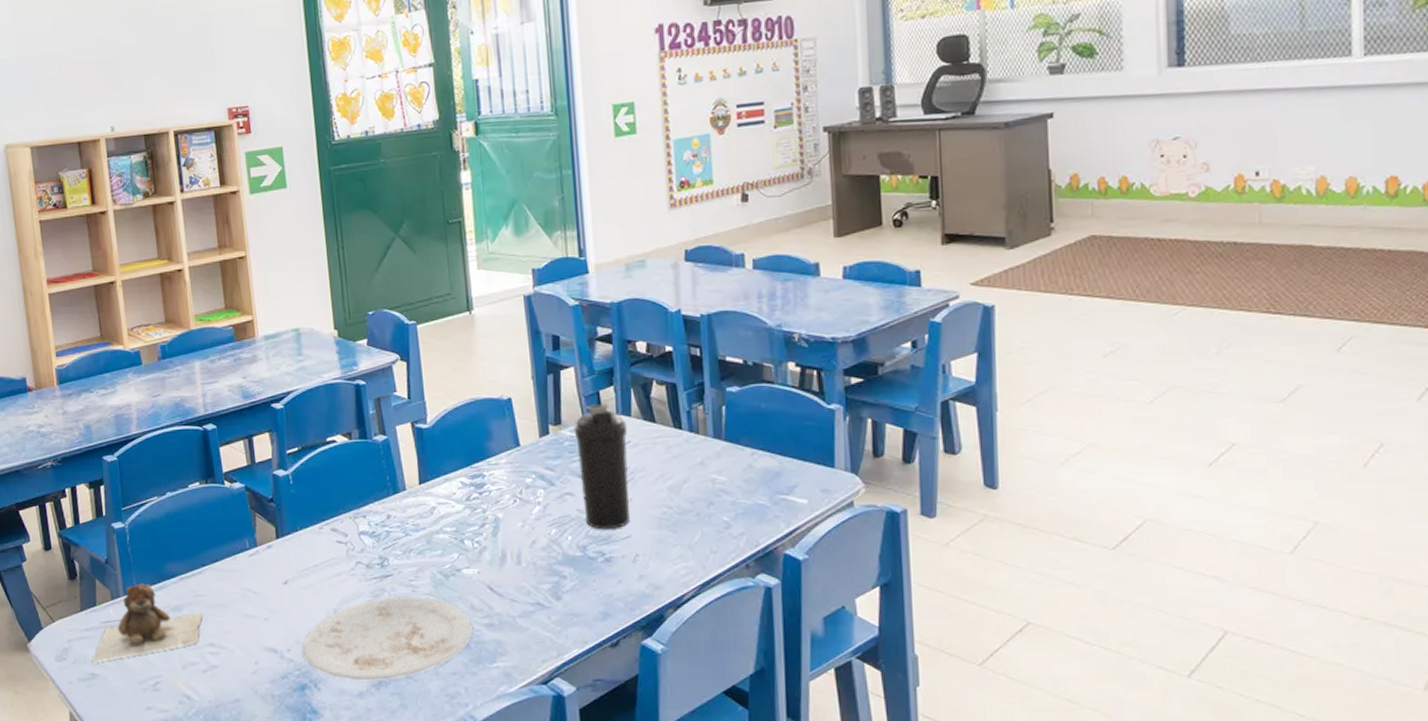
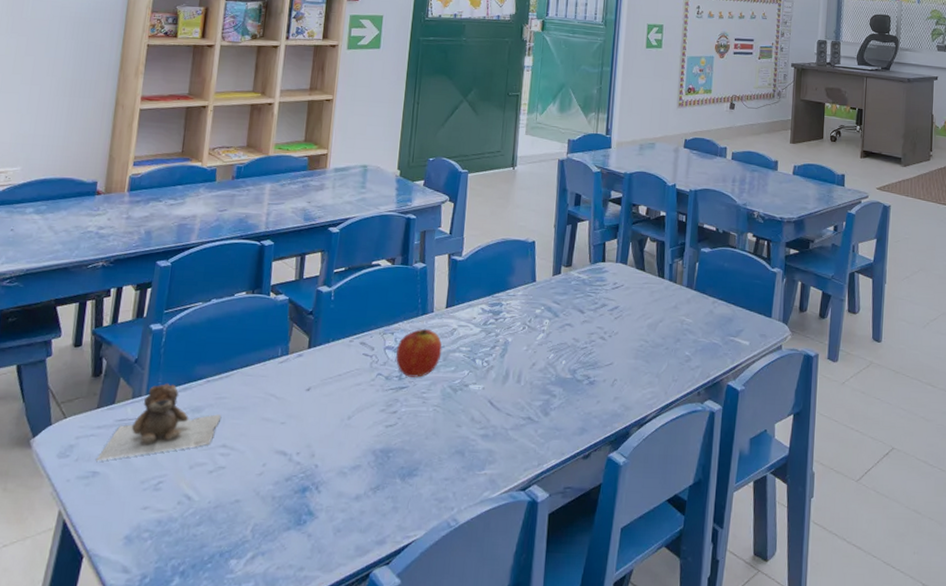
plate: present [302,597,474,681] -> none [311,407,471,485]
apple: none [372,509,424,564] -> present [396,328,442,378]
water bottle: present [573,403,630,530] -> none [579,251,622,357]

